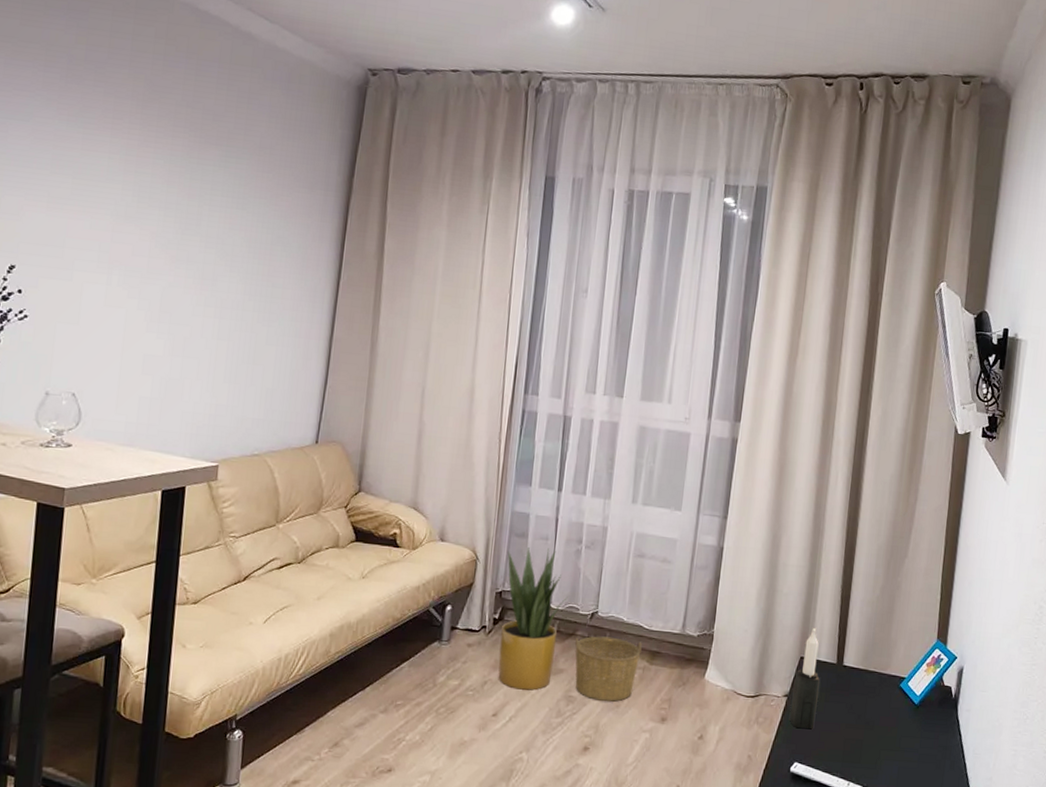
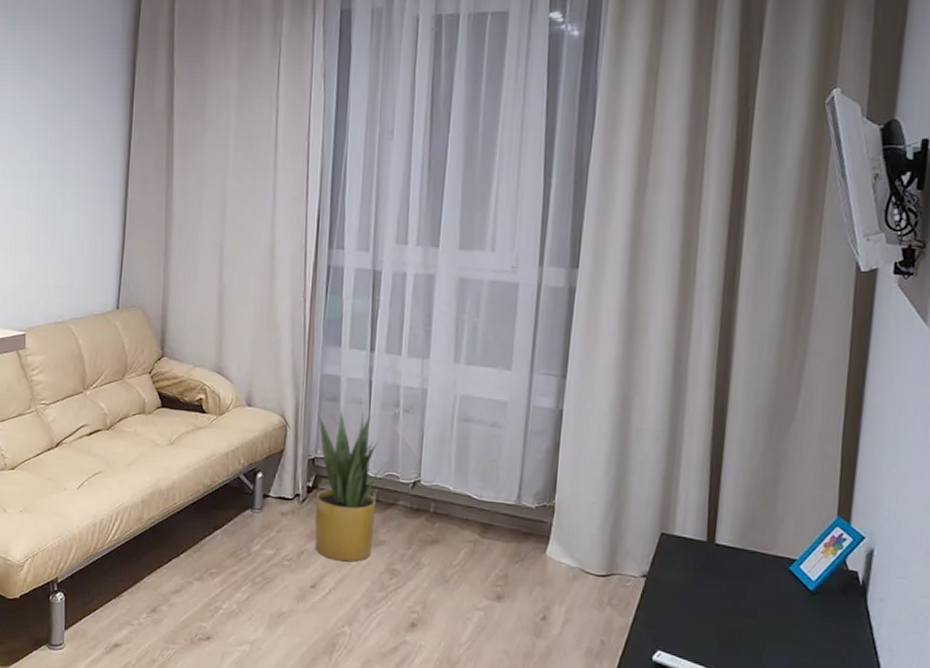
basket: present [574,636,642,702] -> none [396,506,472,577]
candle: present [790,628,821,730] -> none [650,501,687,615]

